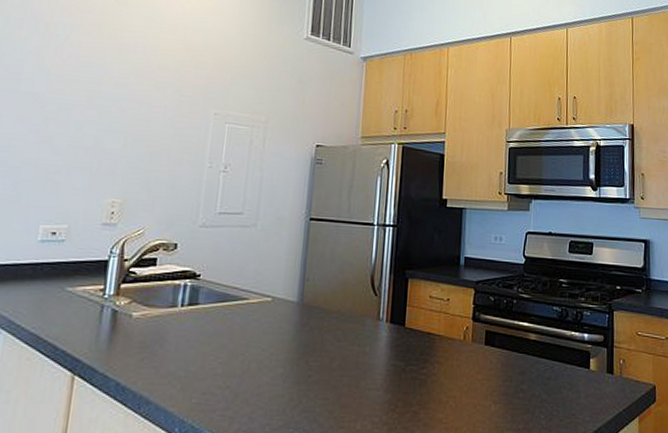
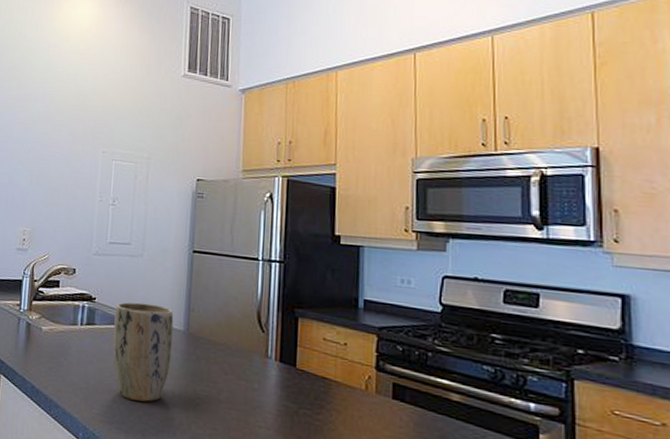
plant pot: none [218,276,288,382] -> present [112,302,174,402]

